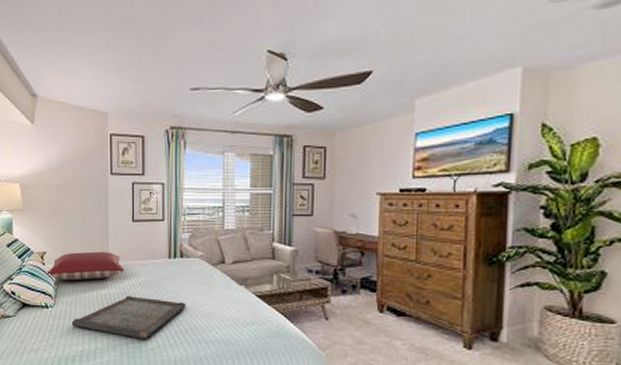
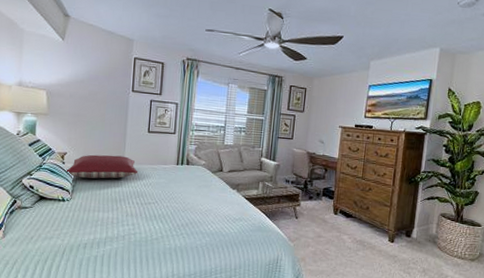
serving tray: present [72,295,186,339] -> none [86,194,189,231]

